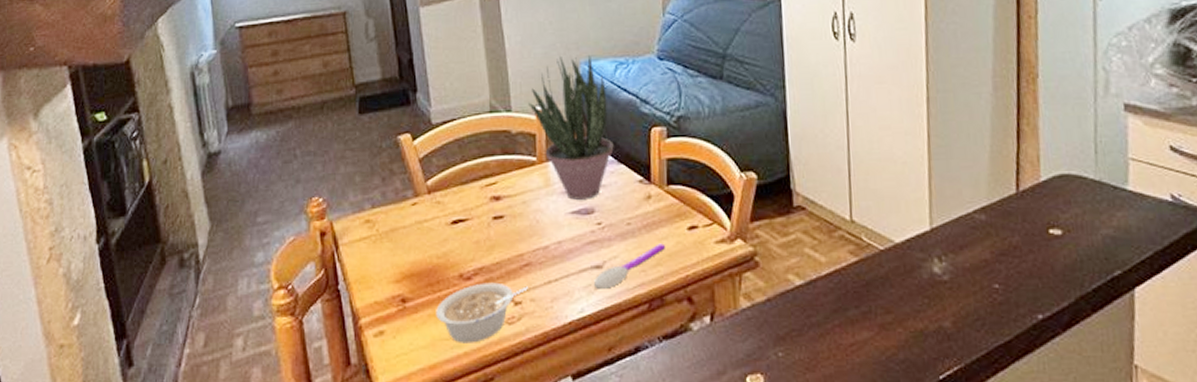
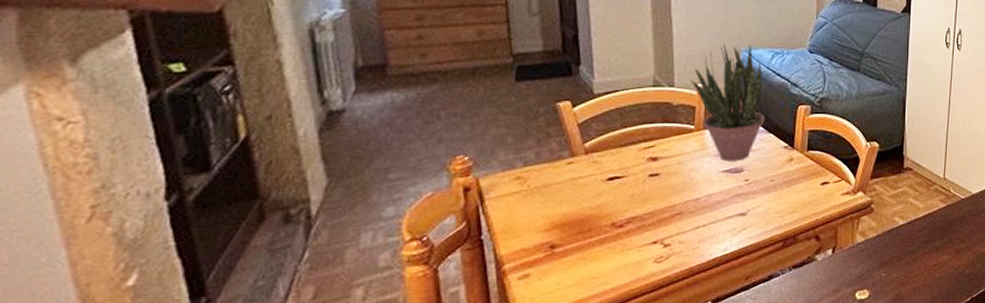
legume: present [436,282,528,343] -> none [585,229,678,281]
spoon: present [594,243,665,289] -> none [738,195,801,232]

